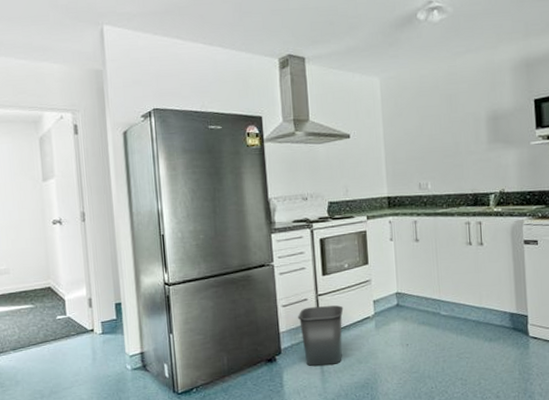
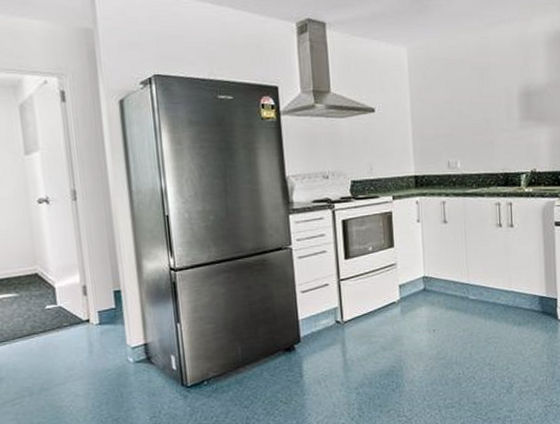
waste bin: present [298,305,344,367] -> none [318,290,368,355]

